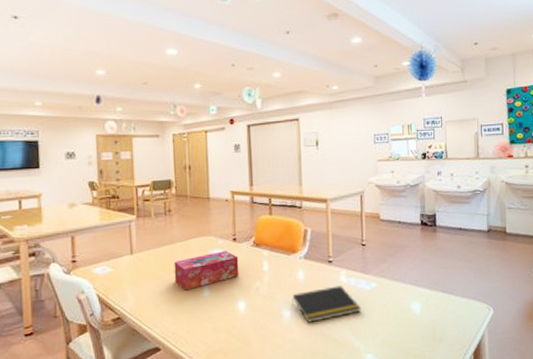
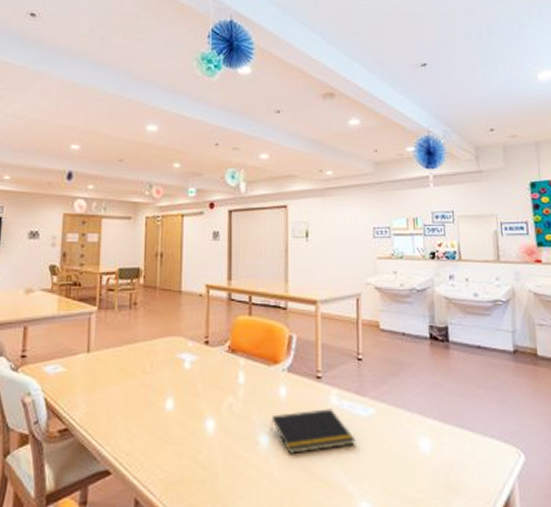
tissue box: present [174,251,239,291] -> none [134,356,210,401]

